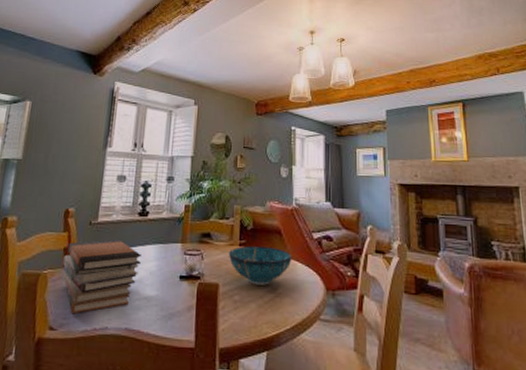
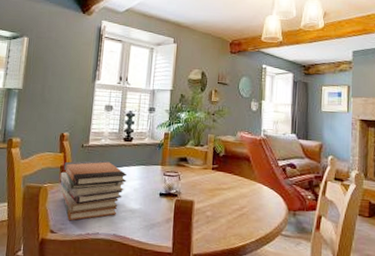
decorative bowl: present [228,245,292,285] -> none [202,170,259,204]

